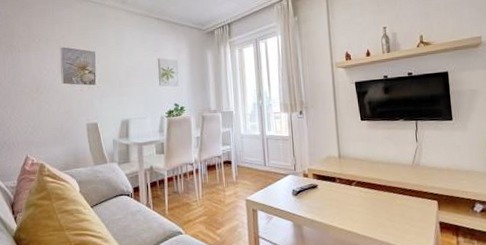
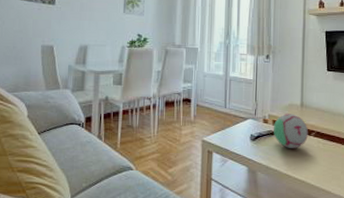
decorative ball: none [314,166,349,200] -> present [274,114,308,148]

